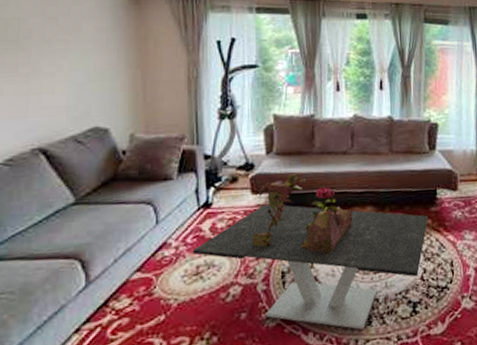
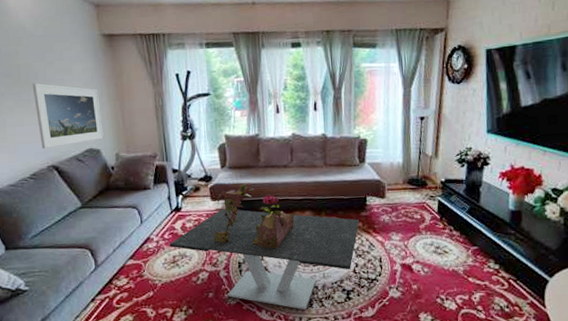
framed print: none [22,42,116,126] -> present [32,83,104,148]

